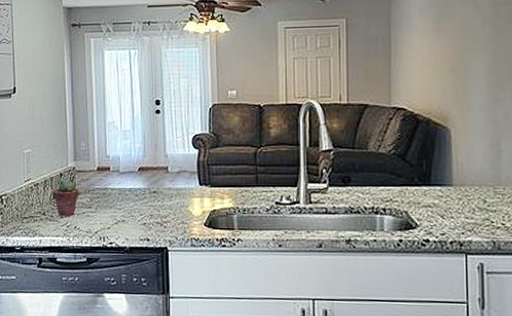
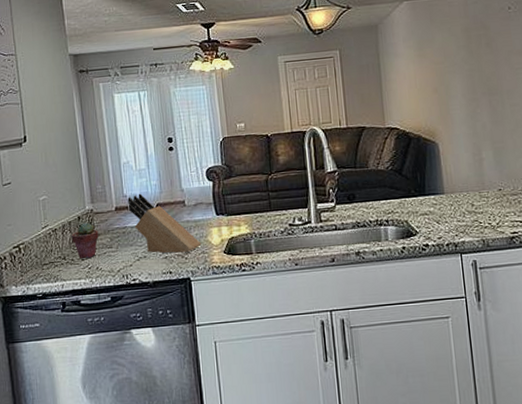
knife block: none [110,155,182,220] -> present [127,193,202,253]

